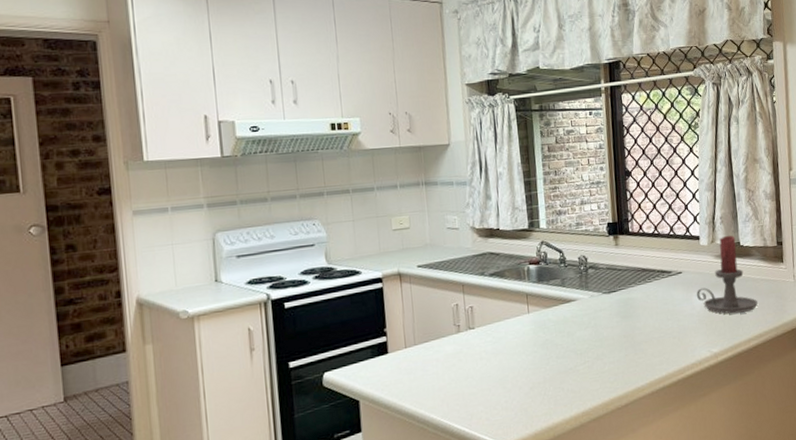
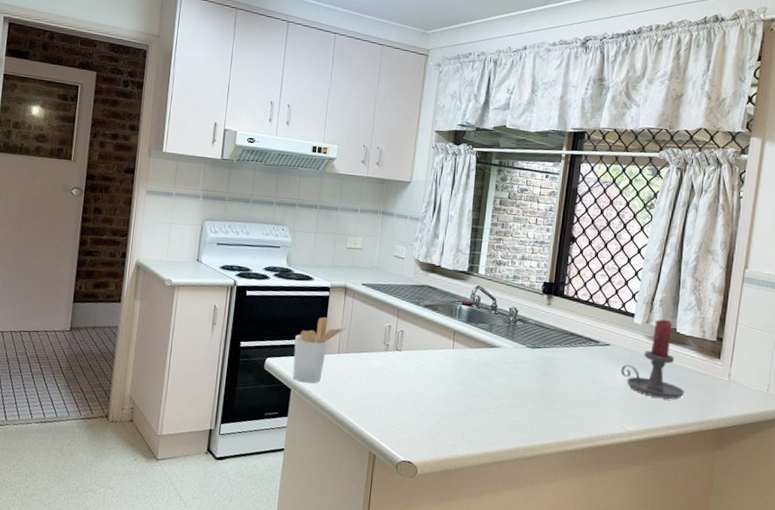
utensil holder: none [353,311,409,390] -> present [292,316,346,384]

